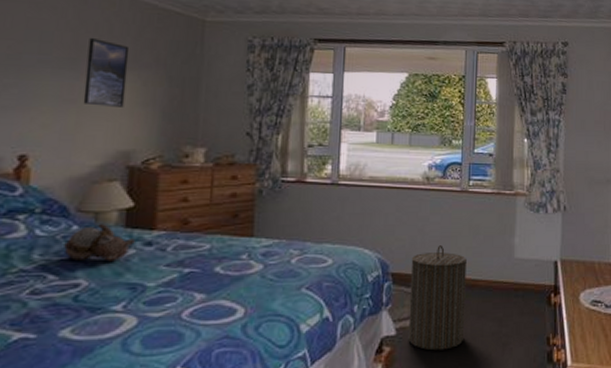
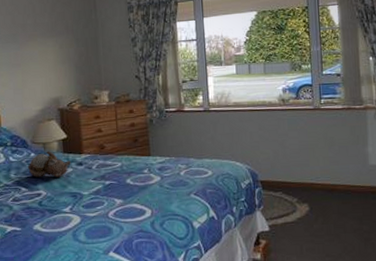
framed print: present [83,38,130,107] -> none [22,17,50,67]
laundry hamper: present [408,245,467,351] -> none [276,156,329,244]

